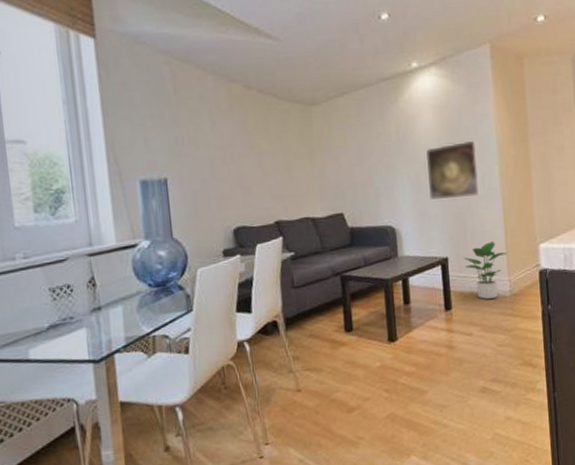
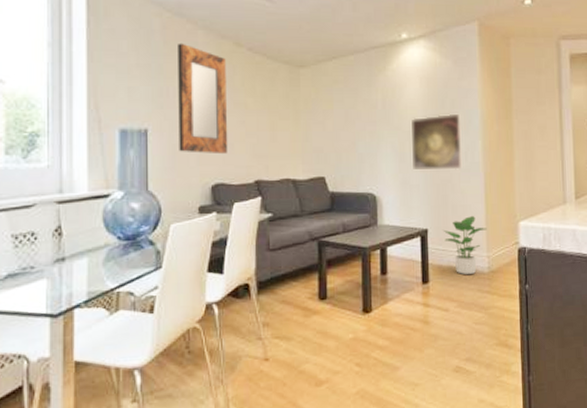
home mirror: none [189,90,247,199] -> present [178,43,228,155]

